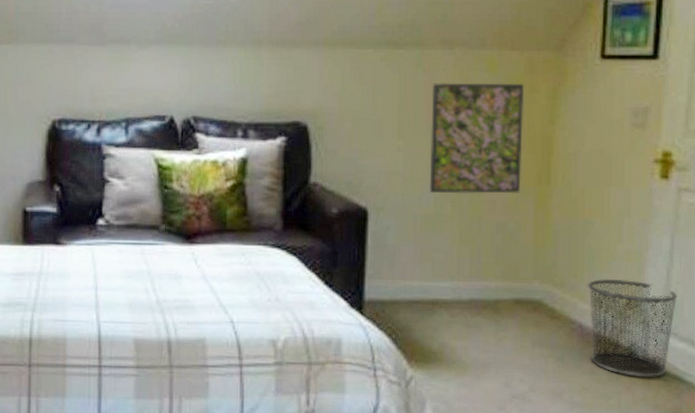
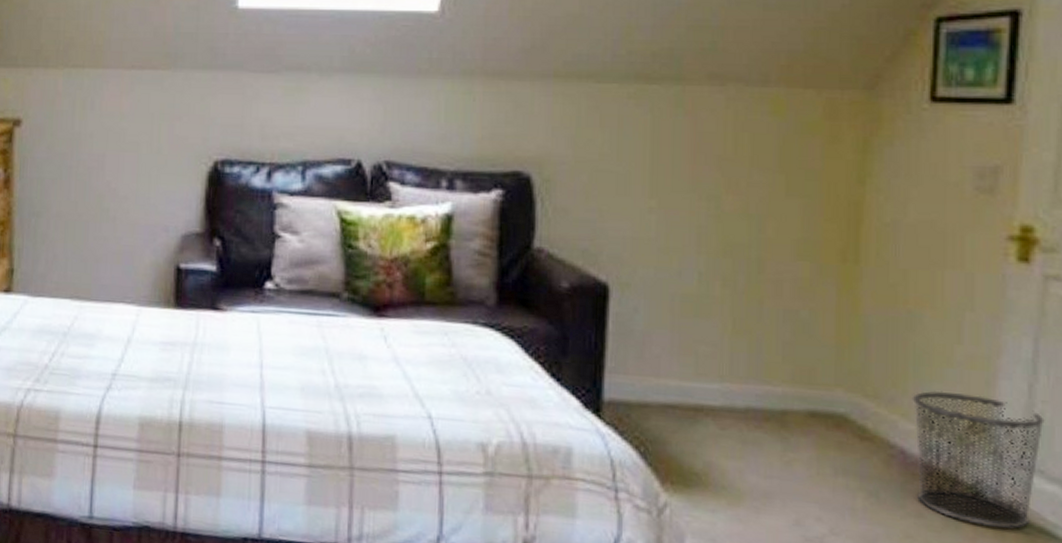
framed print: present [429,82,525,194] -> none [691,127,823,274]

